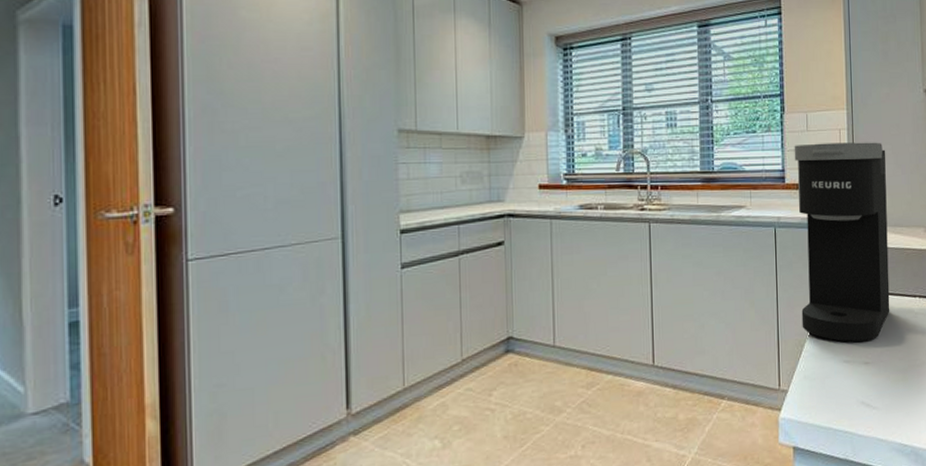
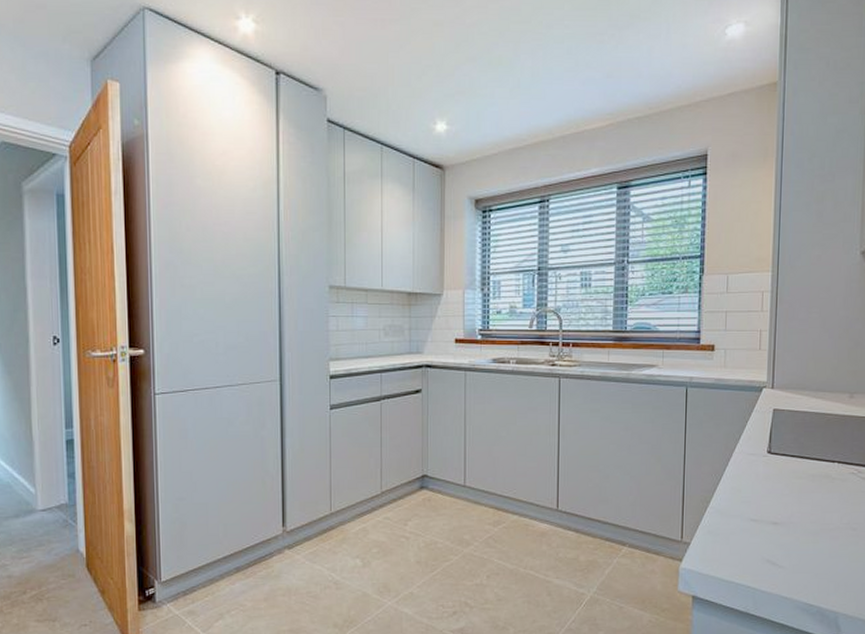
coffee maker: present [794,142,890,343] -> none [709,305,813,503]

